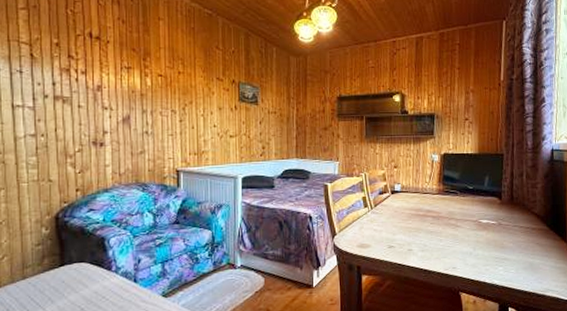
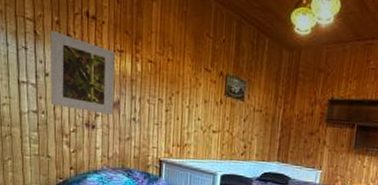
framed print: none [49,53,124,130] -> present [50,31,115,115]

